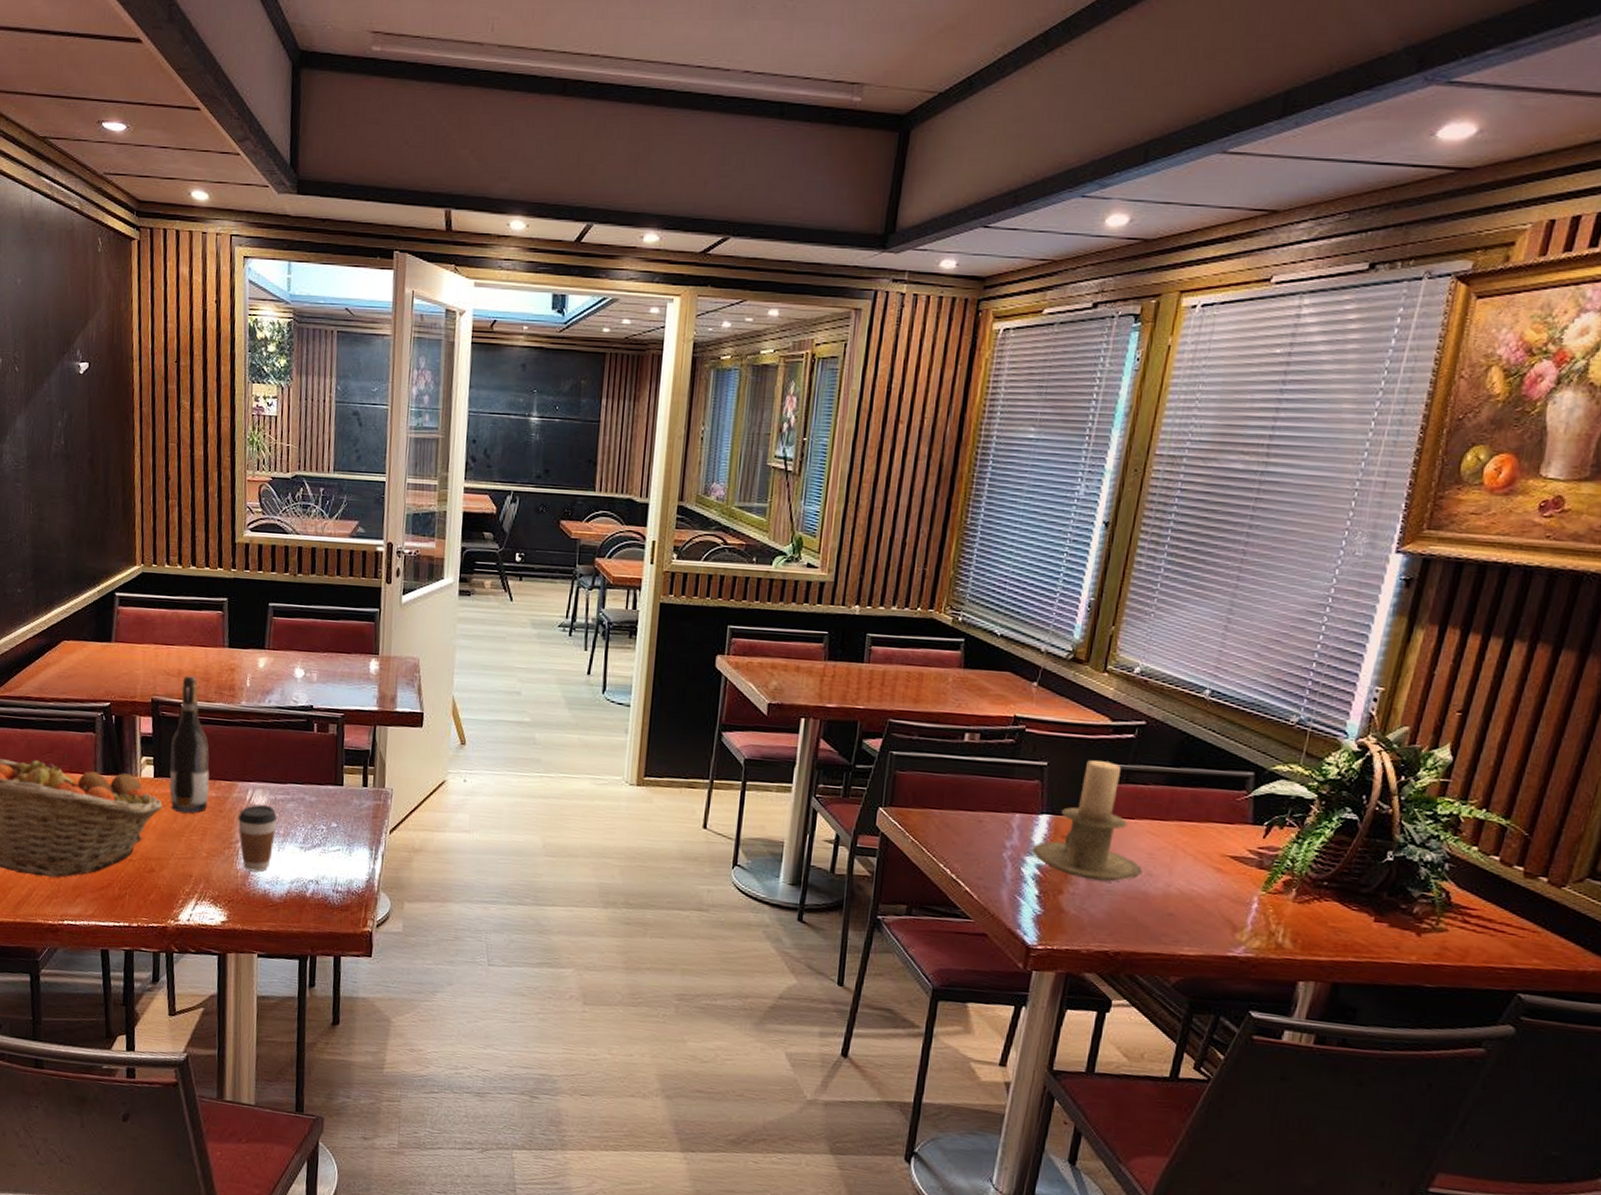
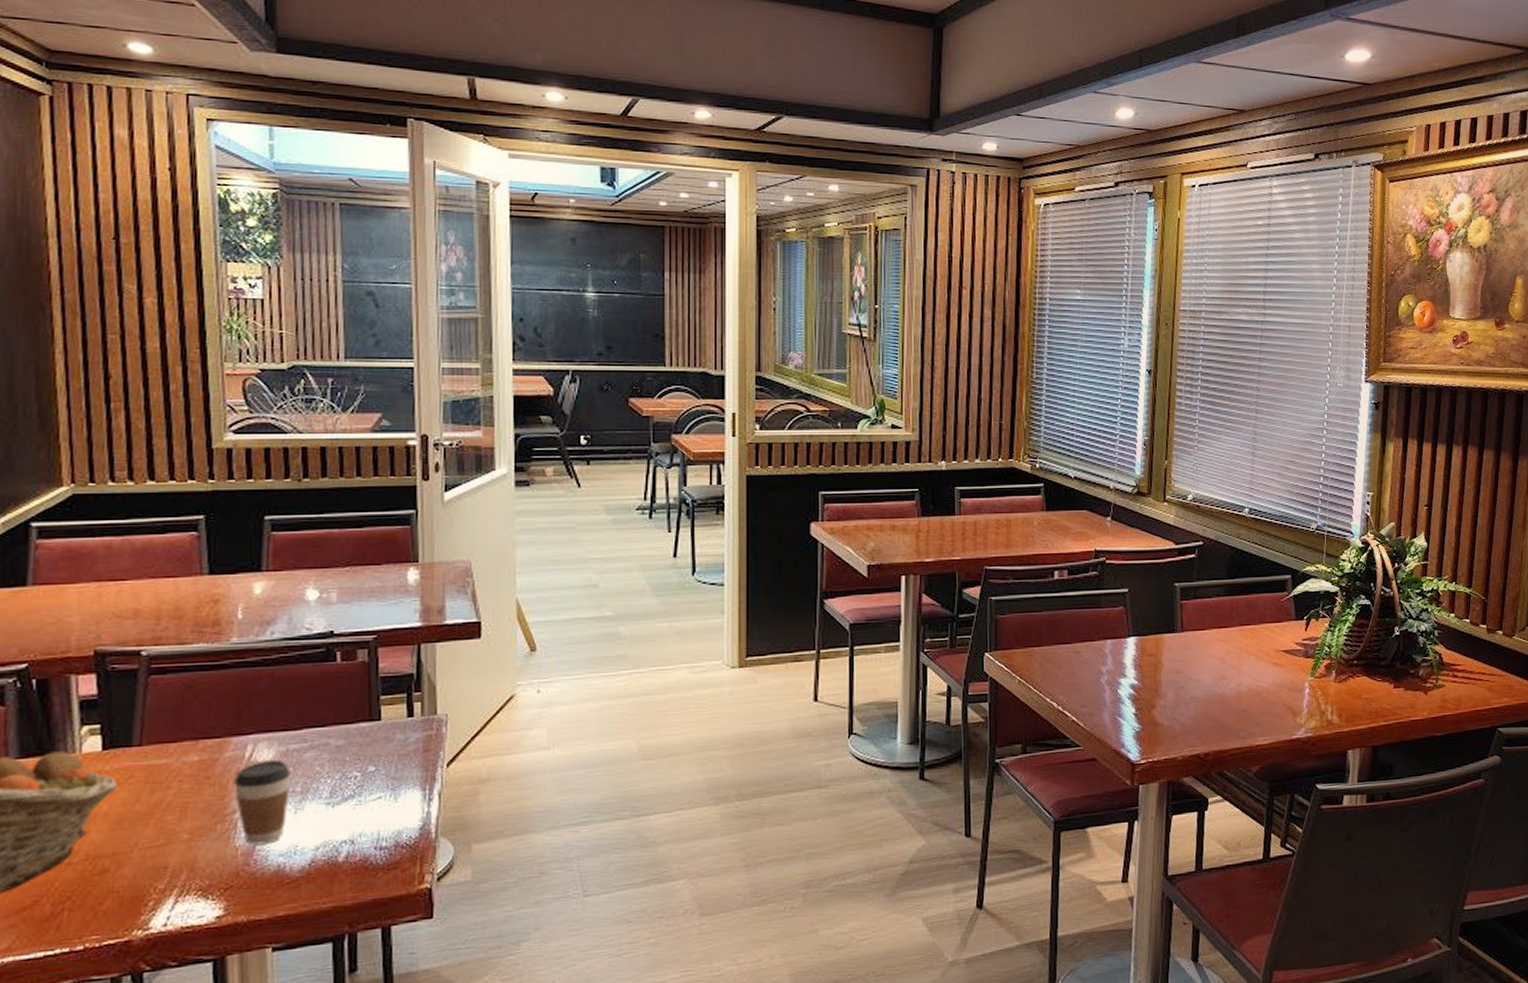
wine bottle: present [169,676,210,814] -> none [126,615,189,790]
candle holder: present [1032,760,1143,882] -> none [1125,581,1217,691]

